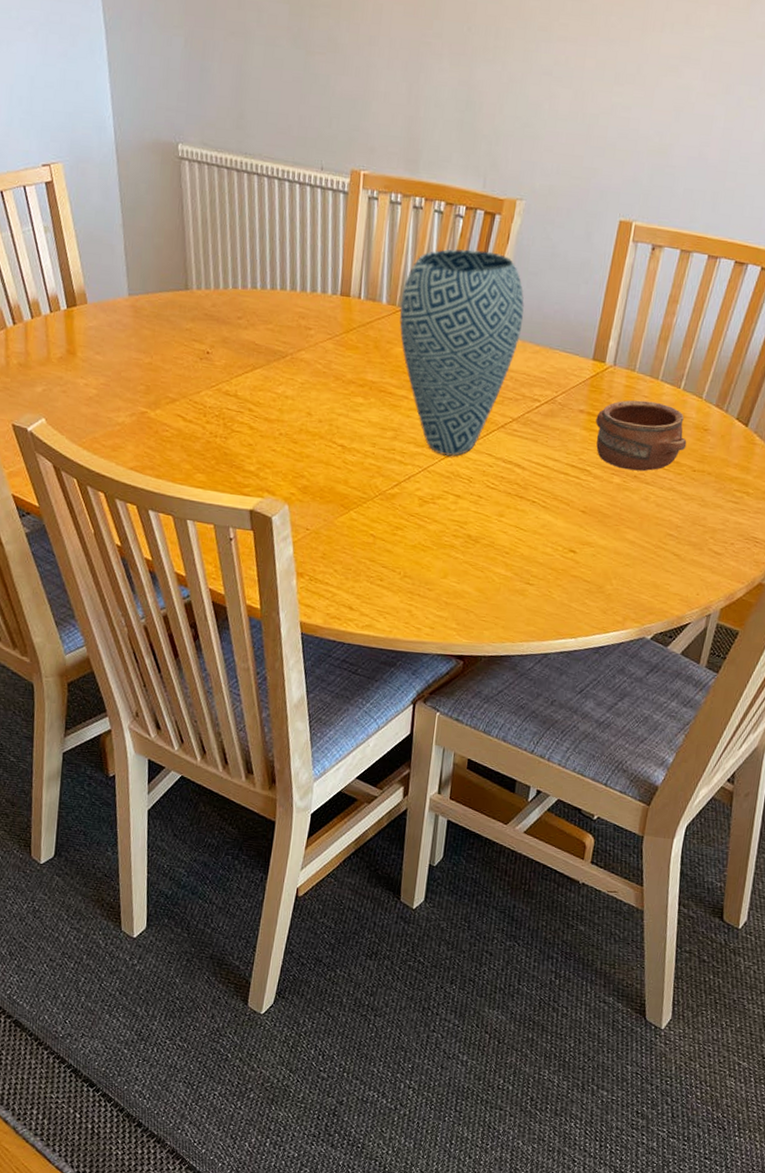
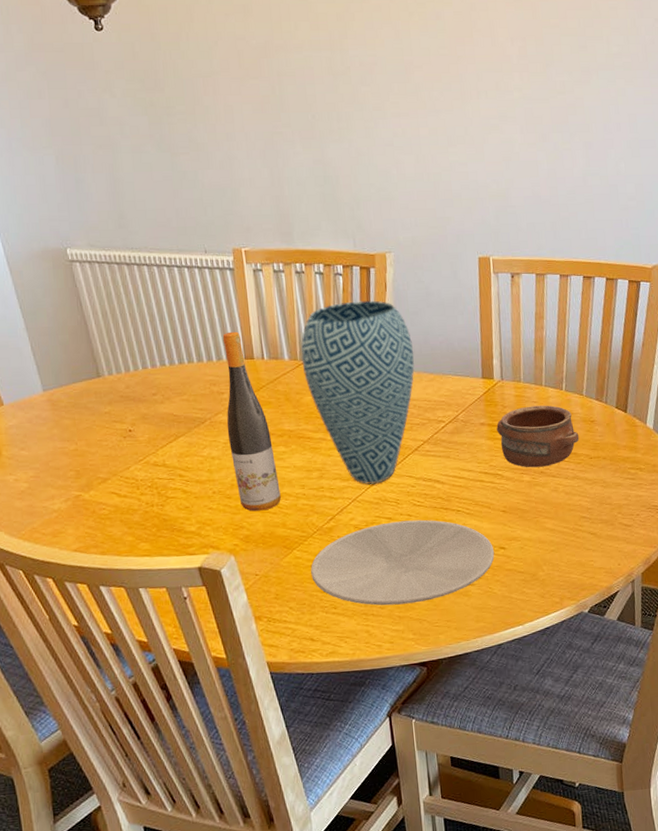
wine bottle: none [305,262,351,463] -> present [222,331,281,512]
plate: none [363,500,564,592] -> present [311,519,495,606]

